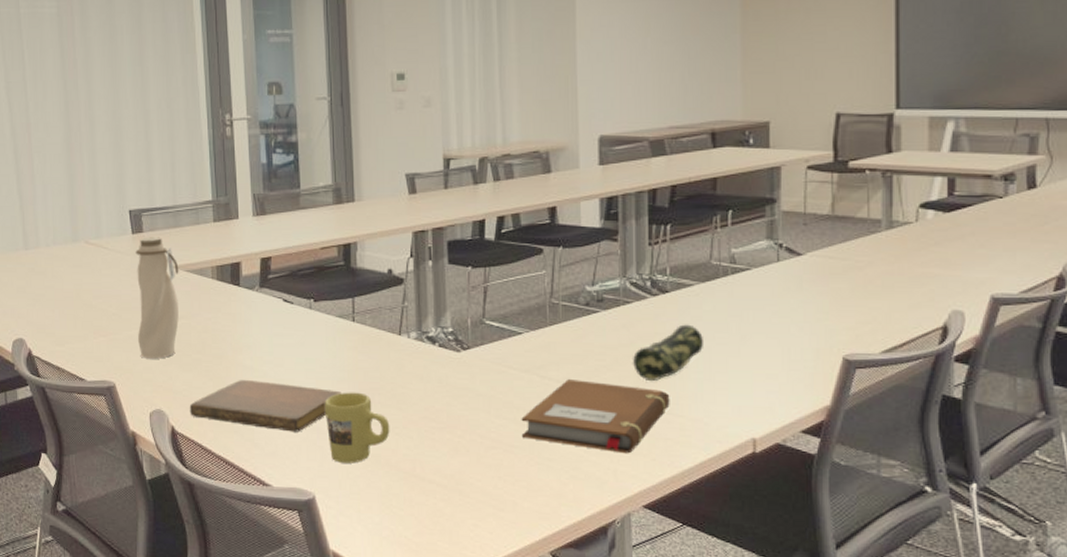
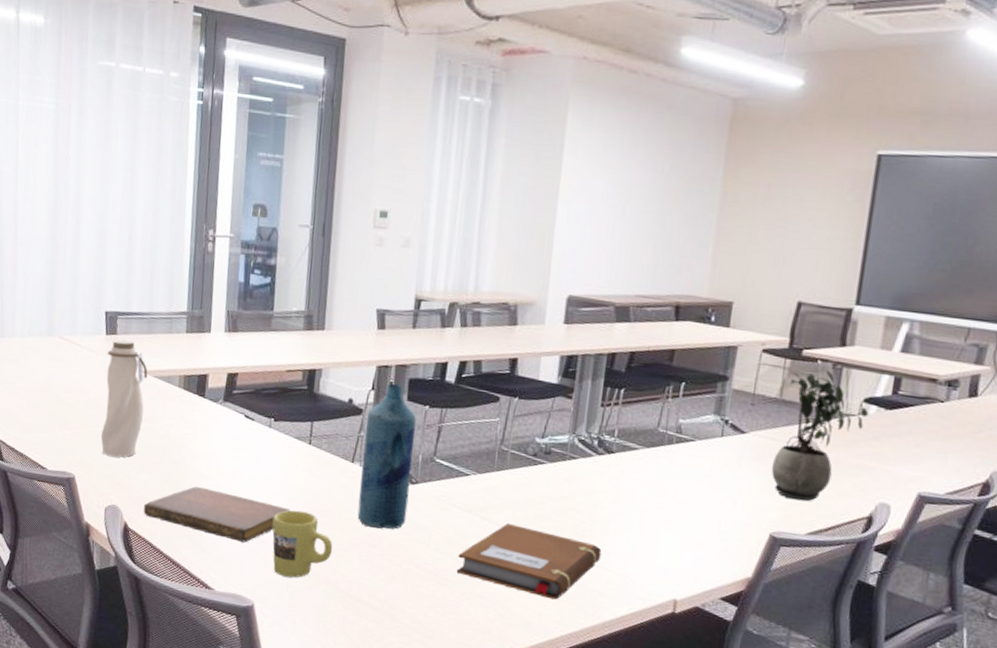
bottle: none [408,249,463,401] -> present [357,384,416,530]
pencil case: present [632,324,705,382] -> none [570,485,642,536]
potted plant: none [834,179,926,319] -> present [771,369,868,502]

